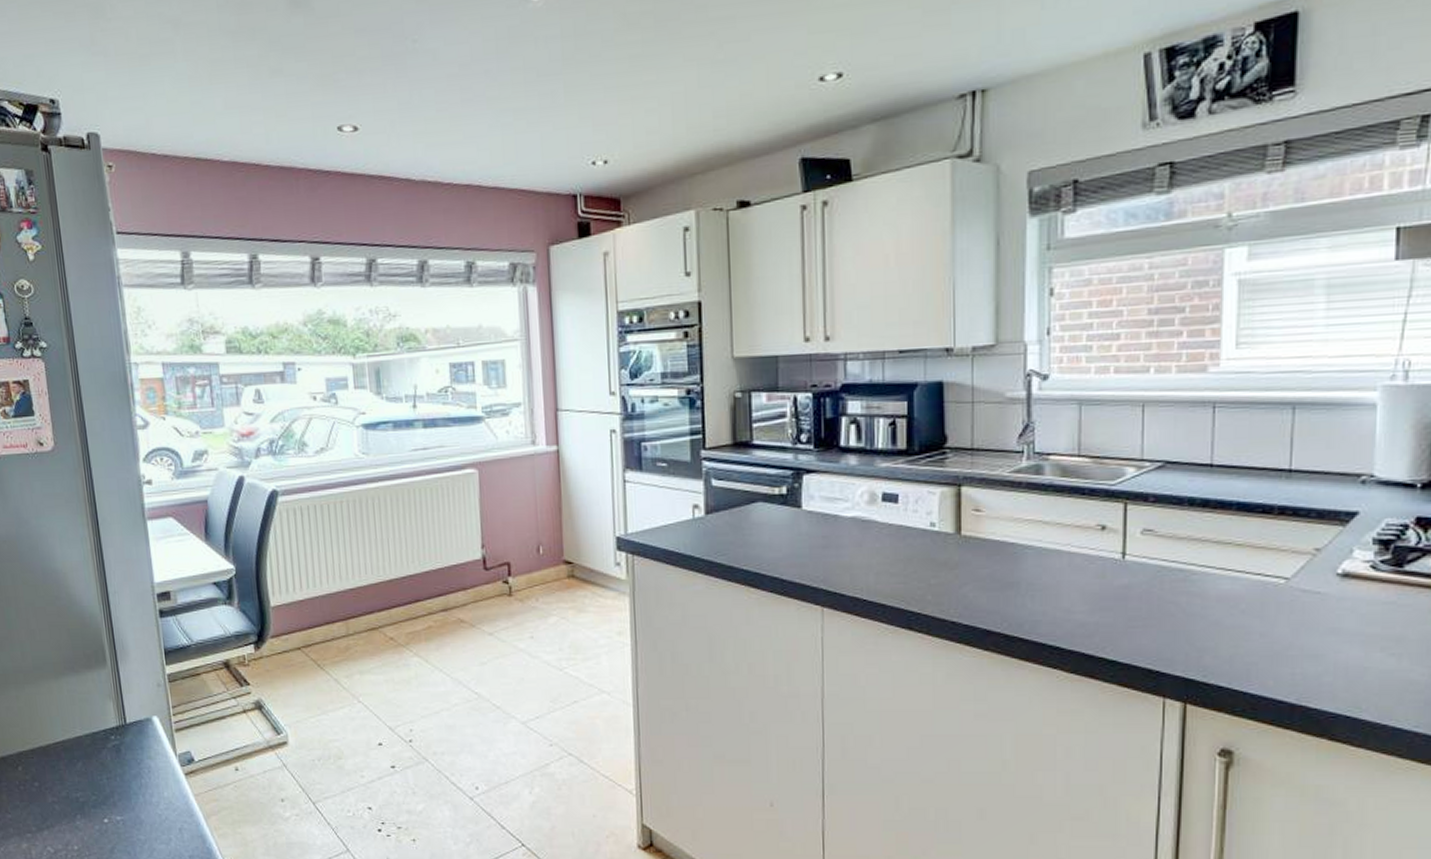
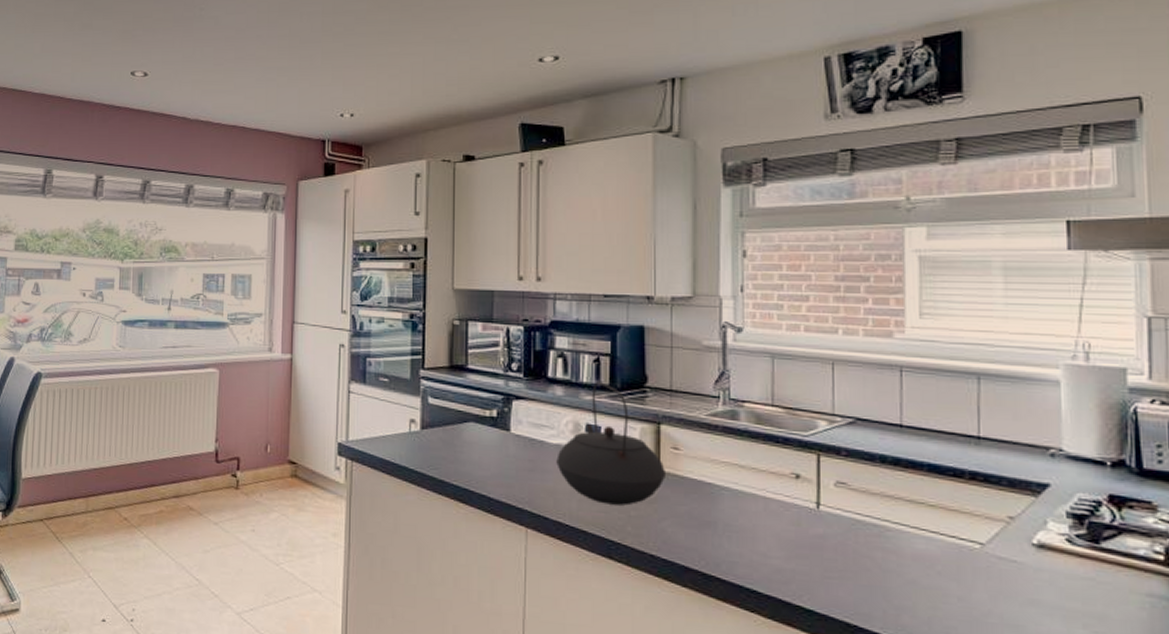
teapot: none [852,445,968,575] -> present [556,380,667,506]

